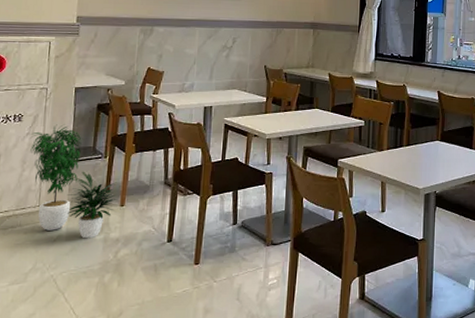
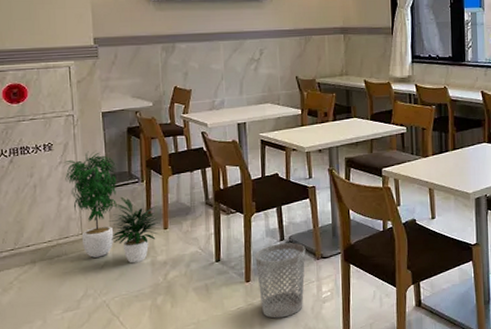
wastebasket: none [206,227,257,304] -> present [255,243,306,319]

